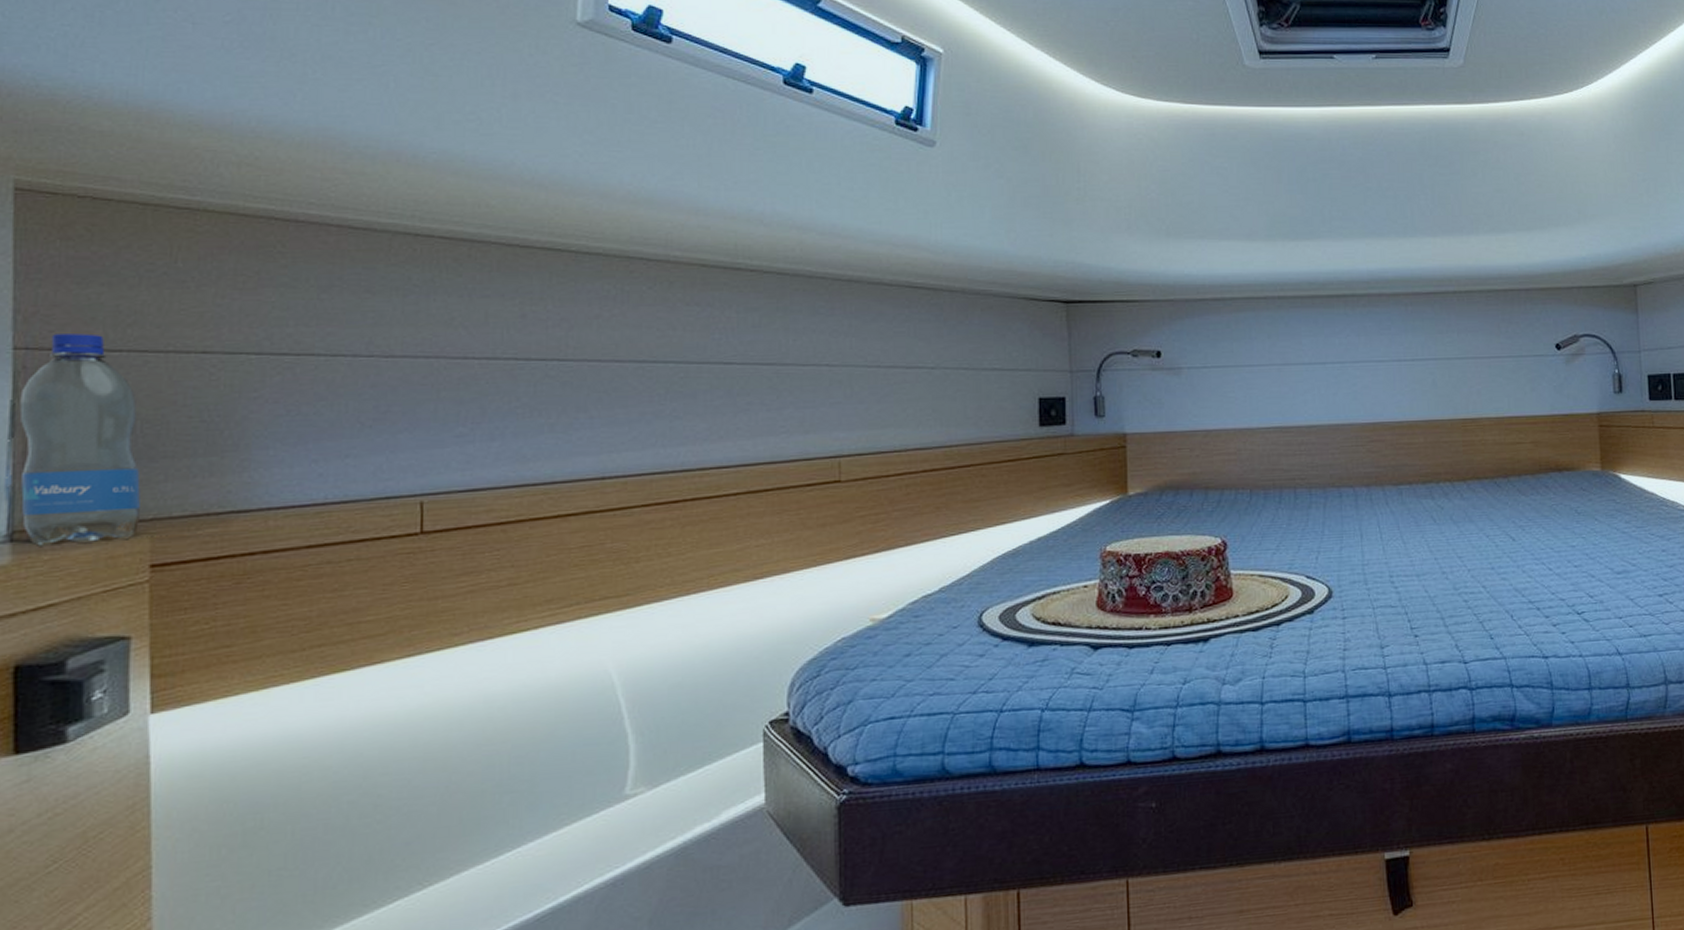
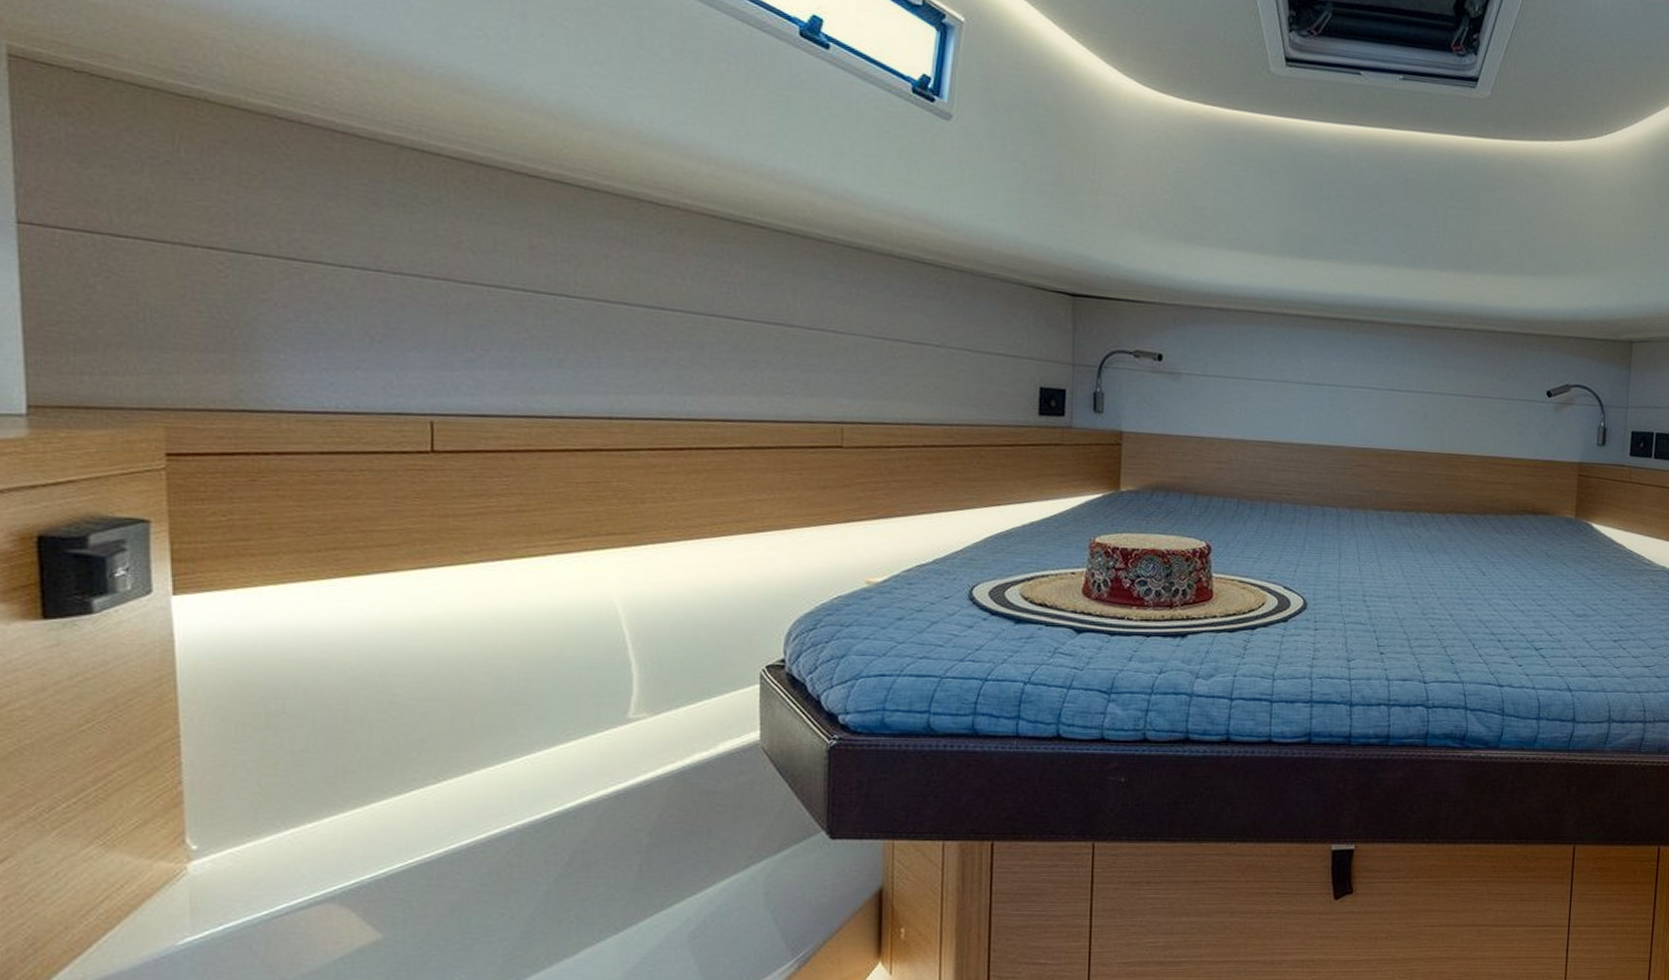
bottle: present [19,333,141,548] -> none [27,212,153,428]

